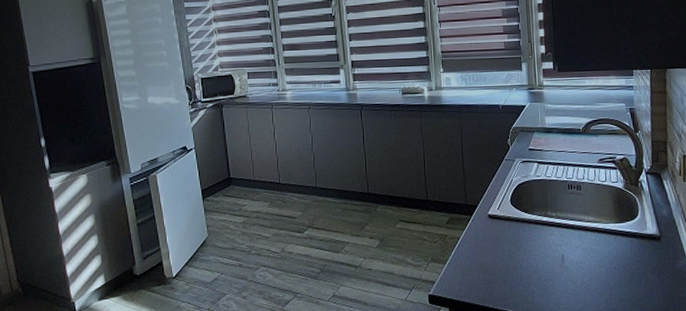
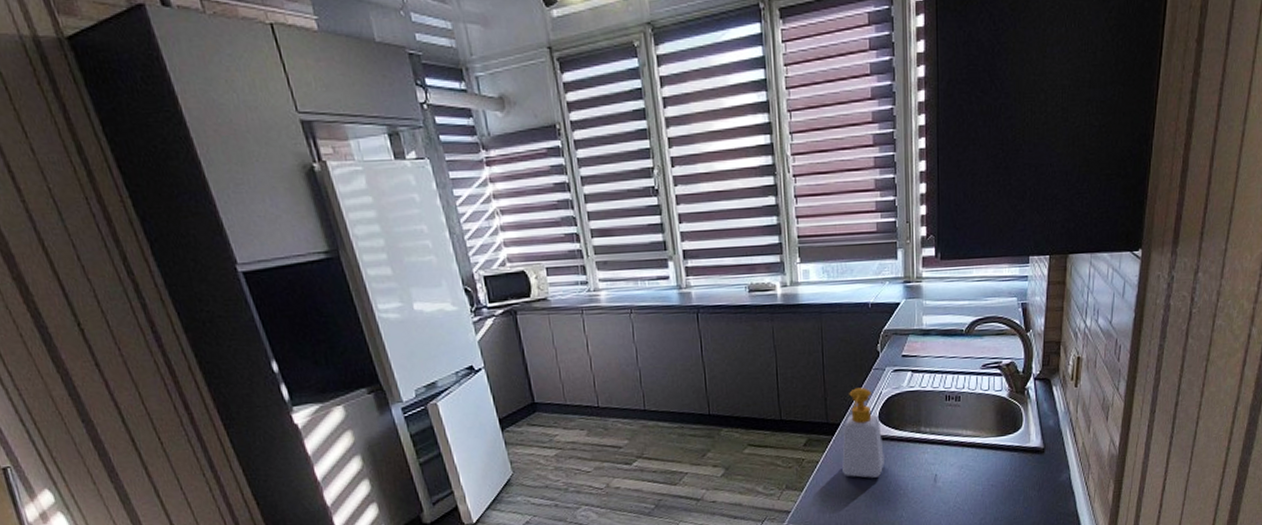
soap bottle: none [479,175,517,255] -> present [842,387,884,478]

